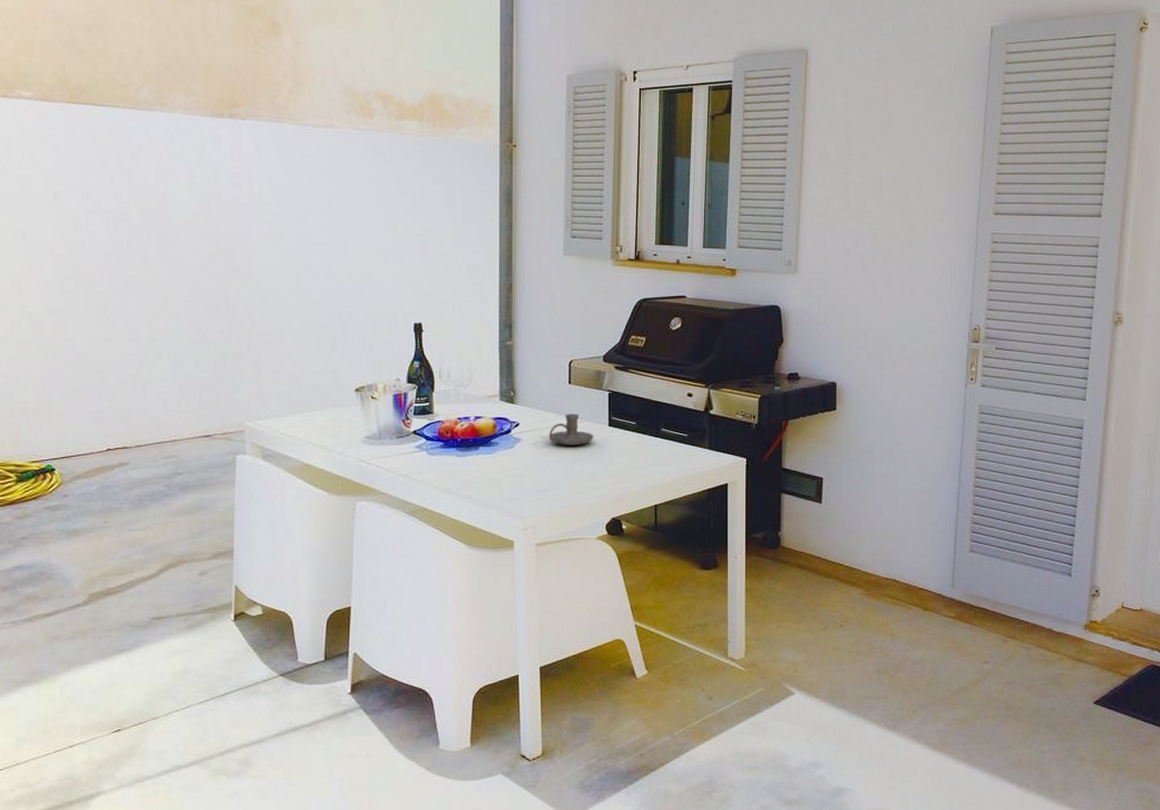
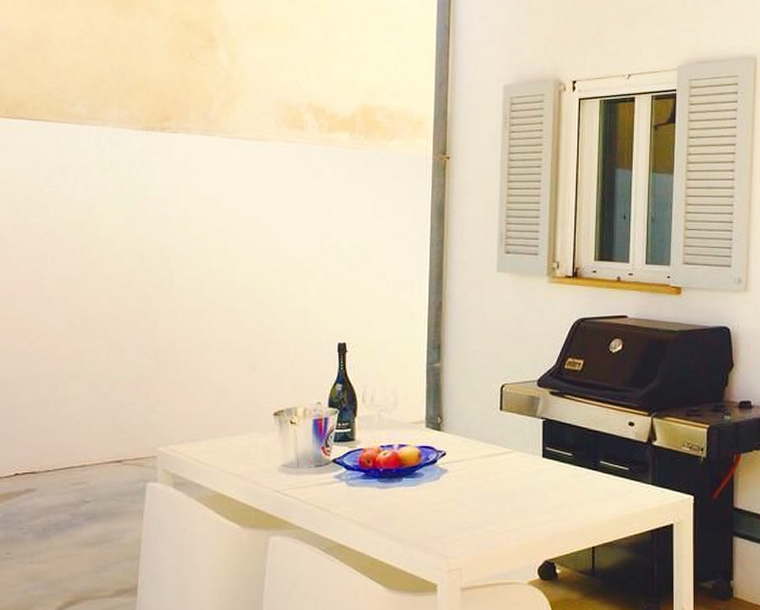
candle holder: present [549,414,594,445] -> none [478,443,527,478]

